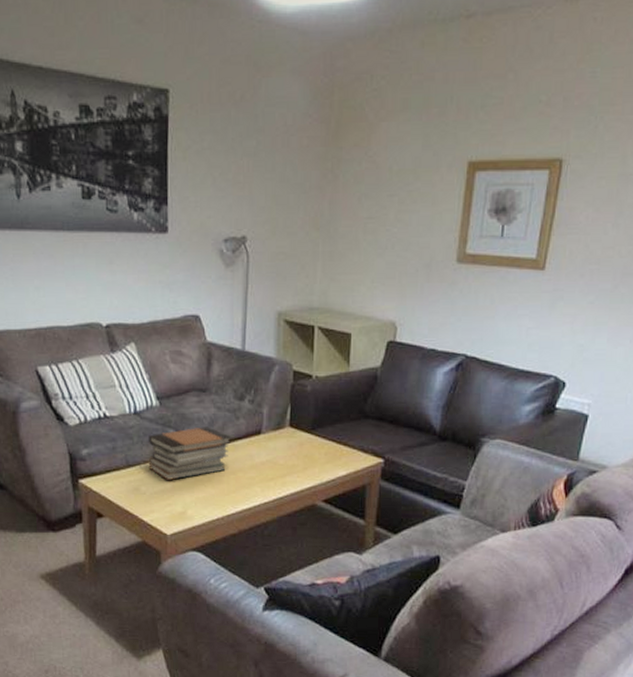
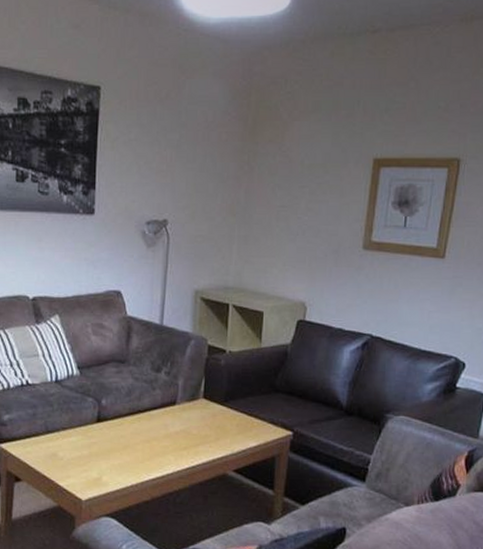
book stack: present [148,427,232,480] -> none [67,396,148,447]

